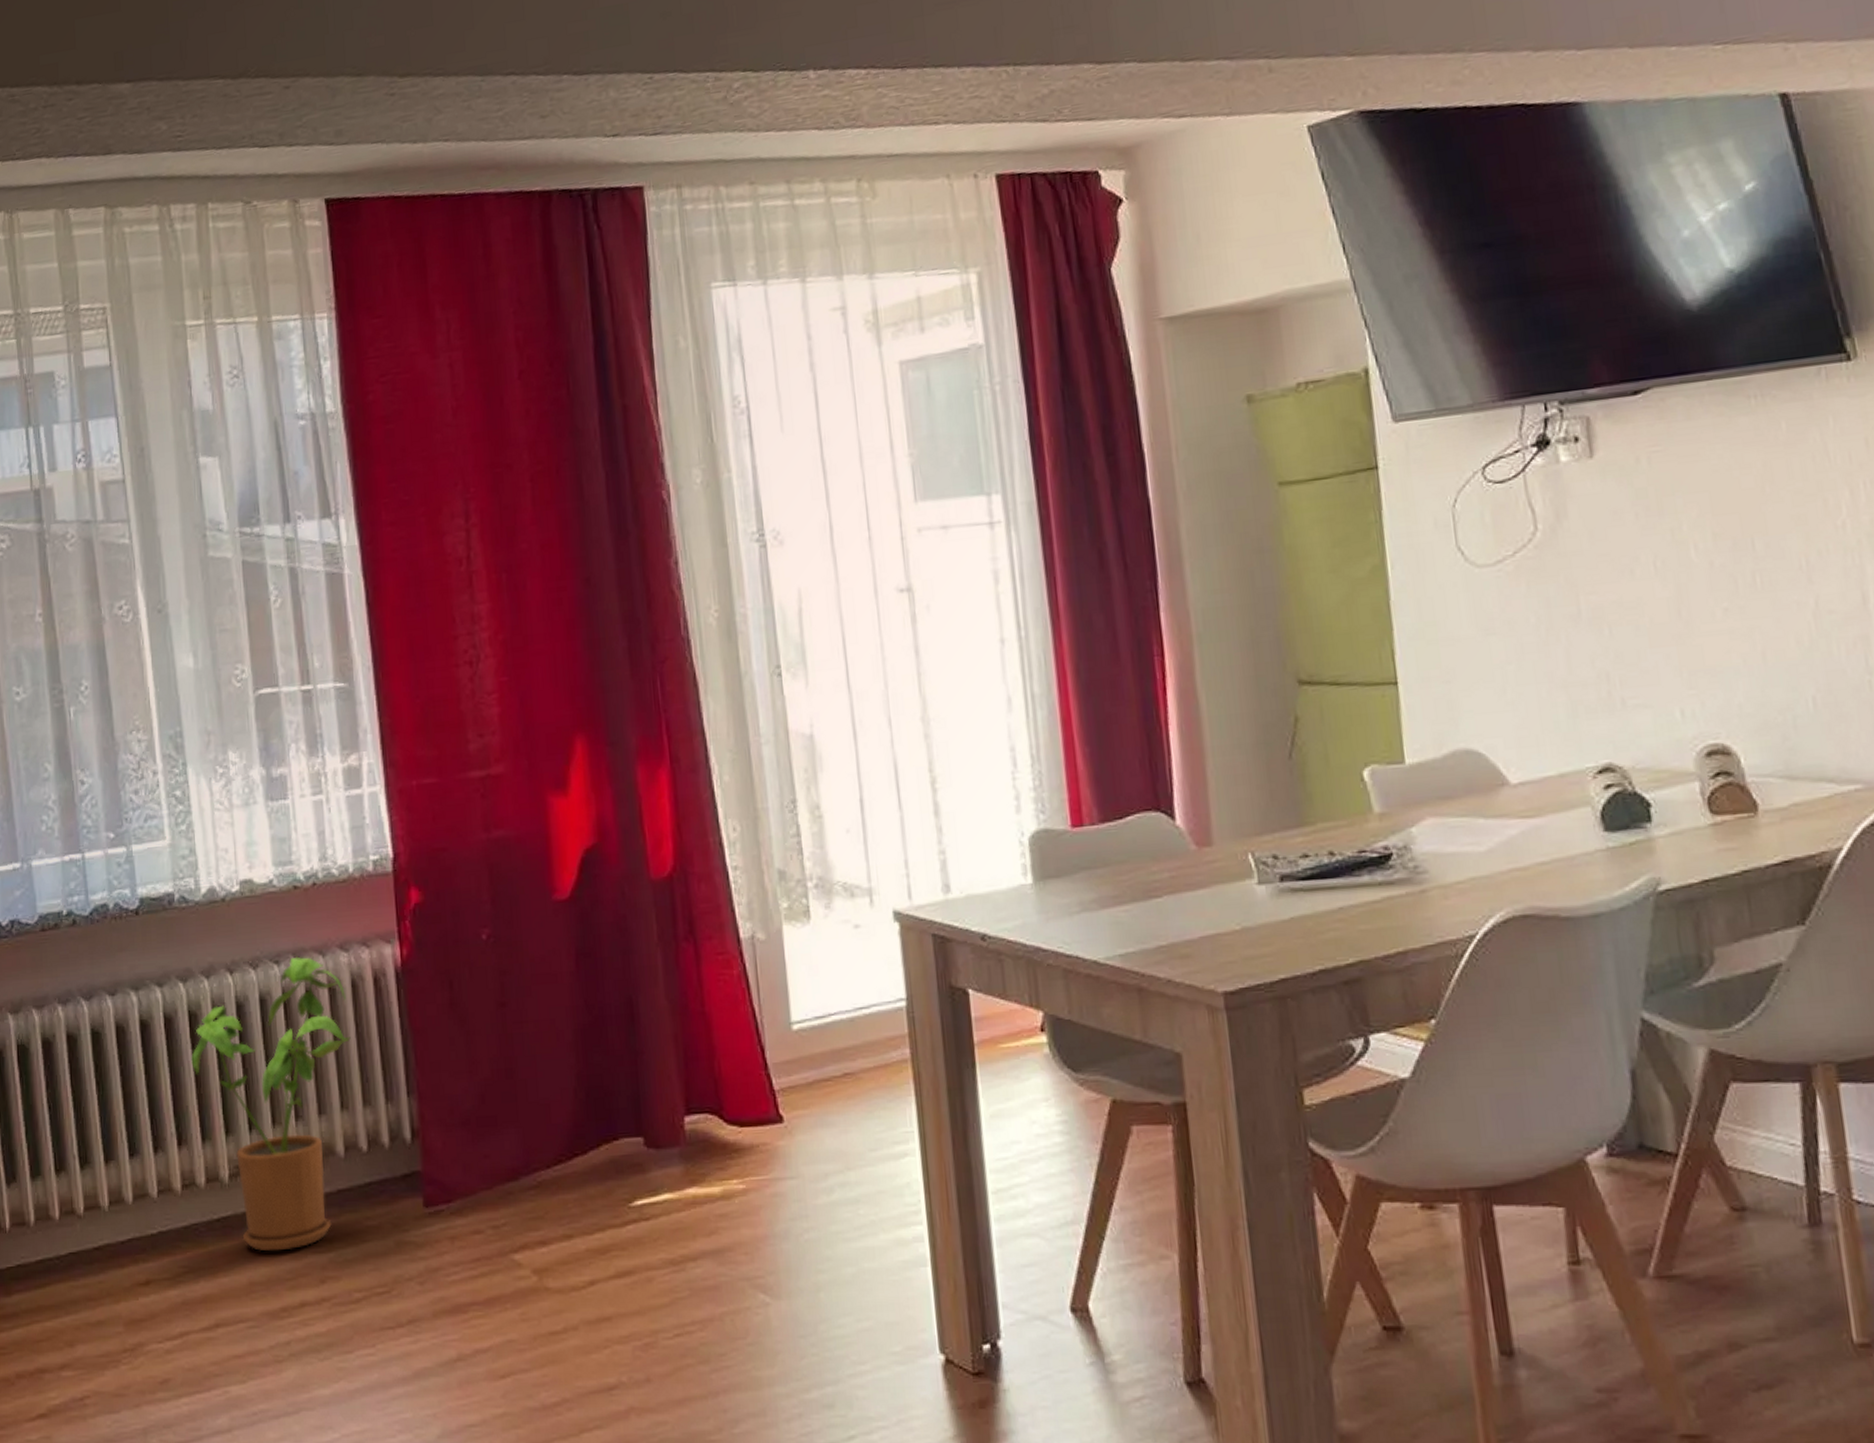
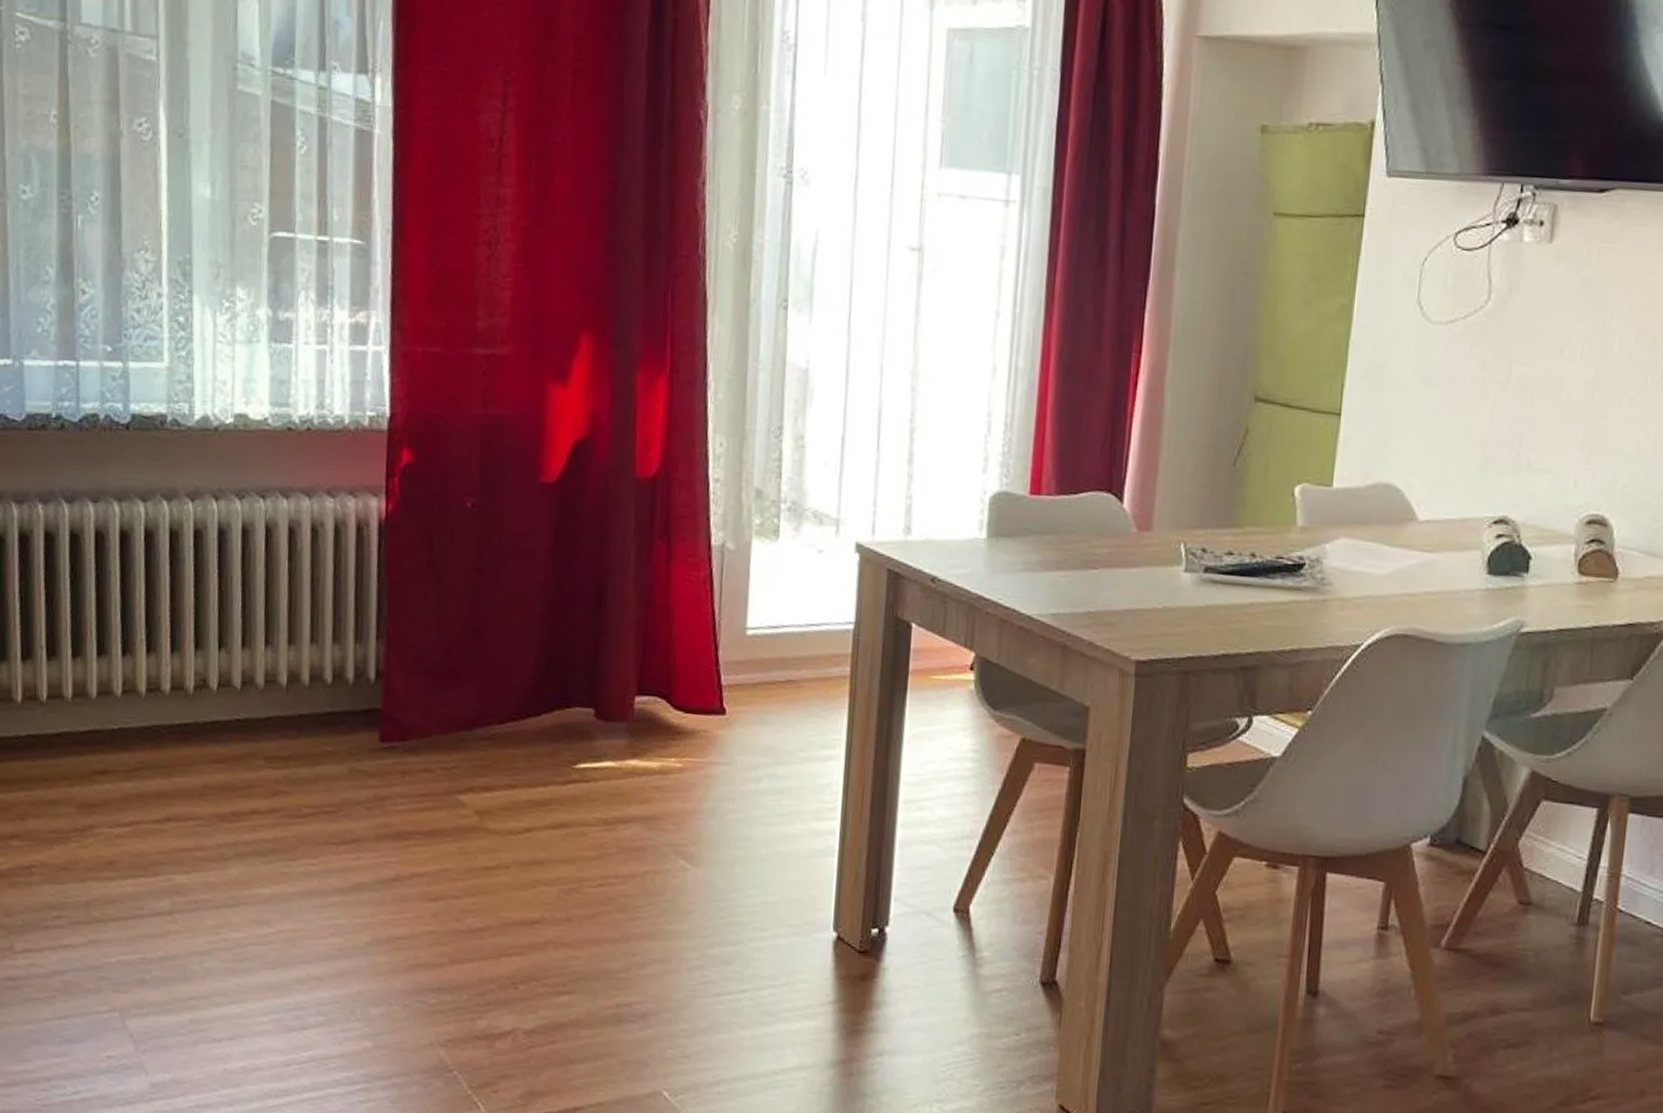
house plant: present [191,956,351,1252] -> none [168,494,328,762]

